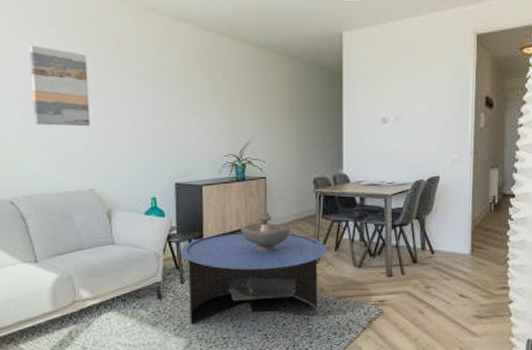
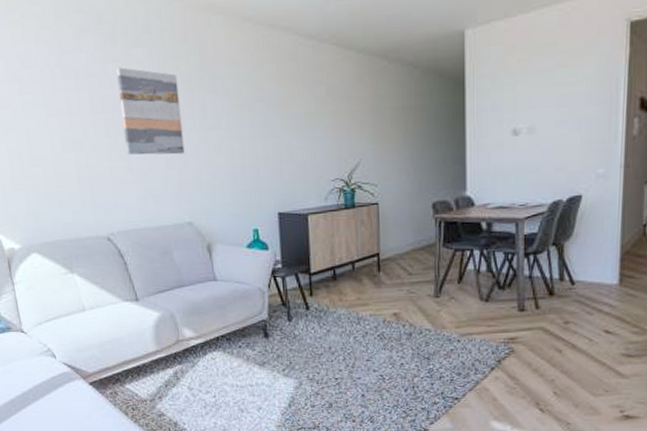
coffee table: present [181,232,328,323] -> none [287,264,450,363]
decorative bowl: present [240,210,291,252] -> none [350,240,408,286]

